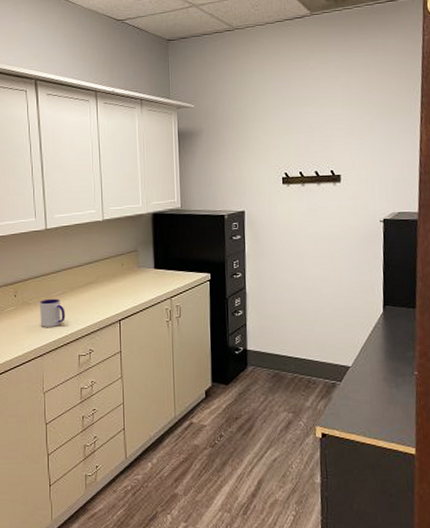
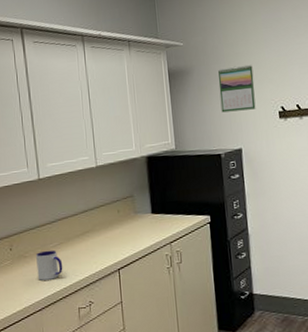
calendar: none [226,130,261,175] -> present [218,64,256,113]

